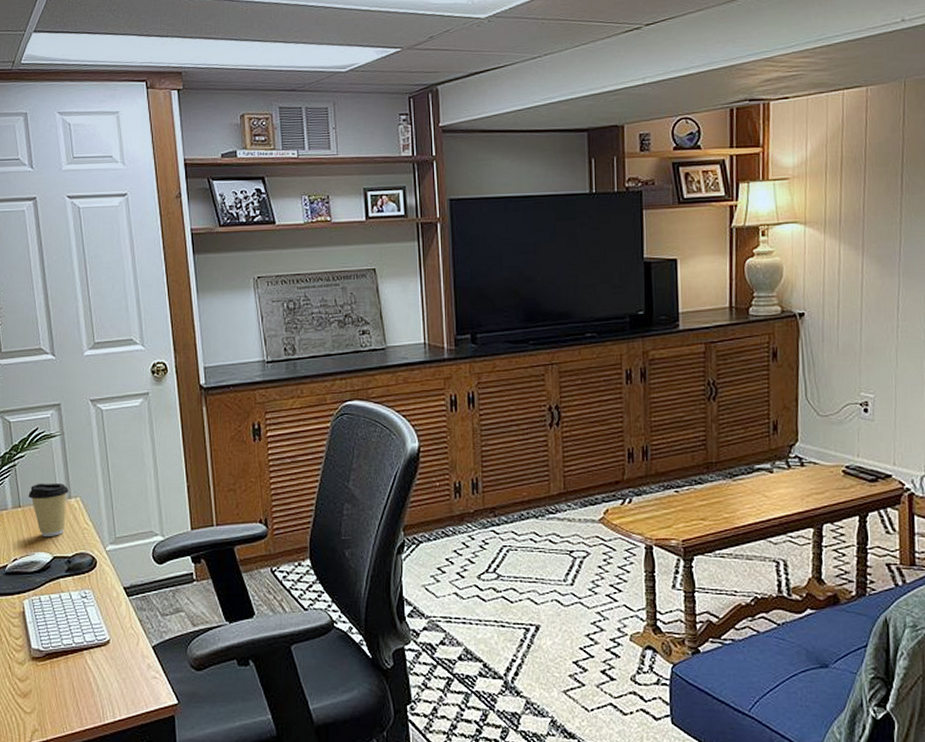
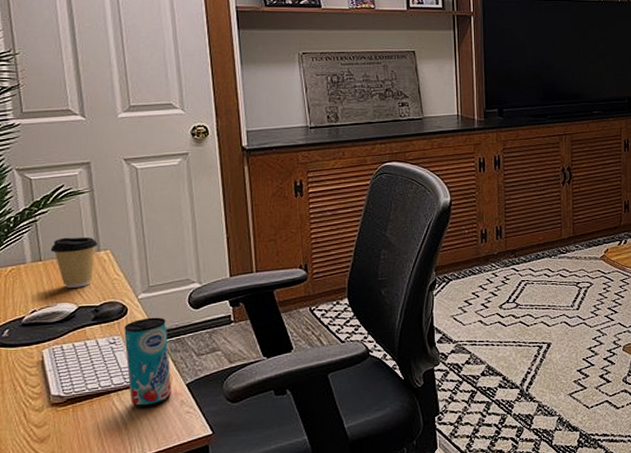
beverage can: none [94,571,139,668] -> present [124,317,172,407]

